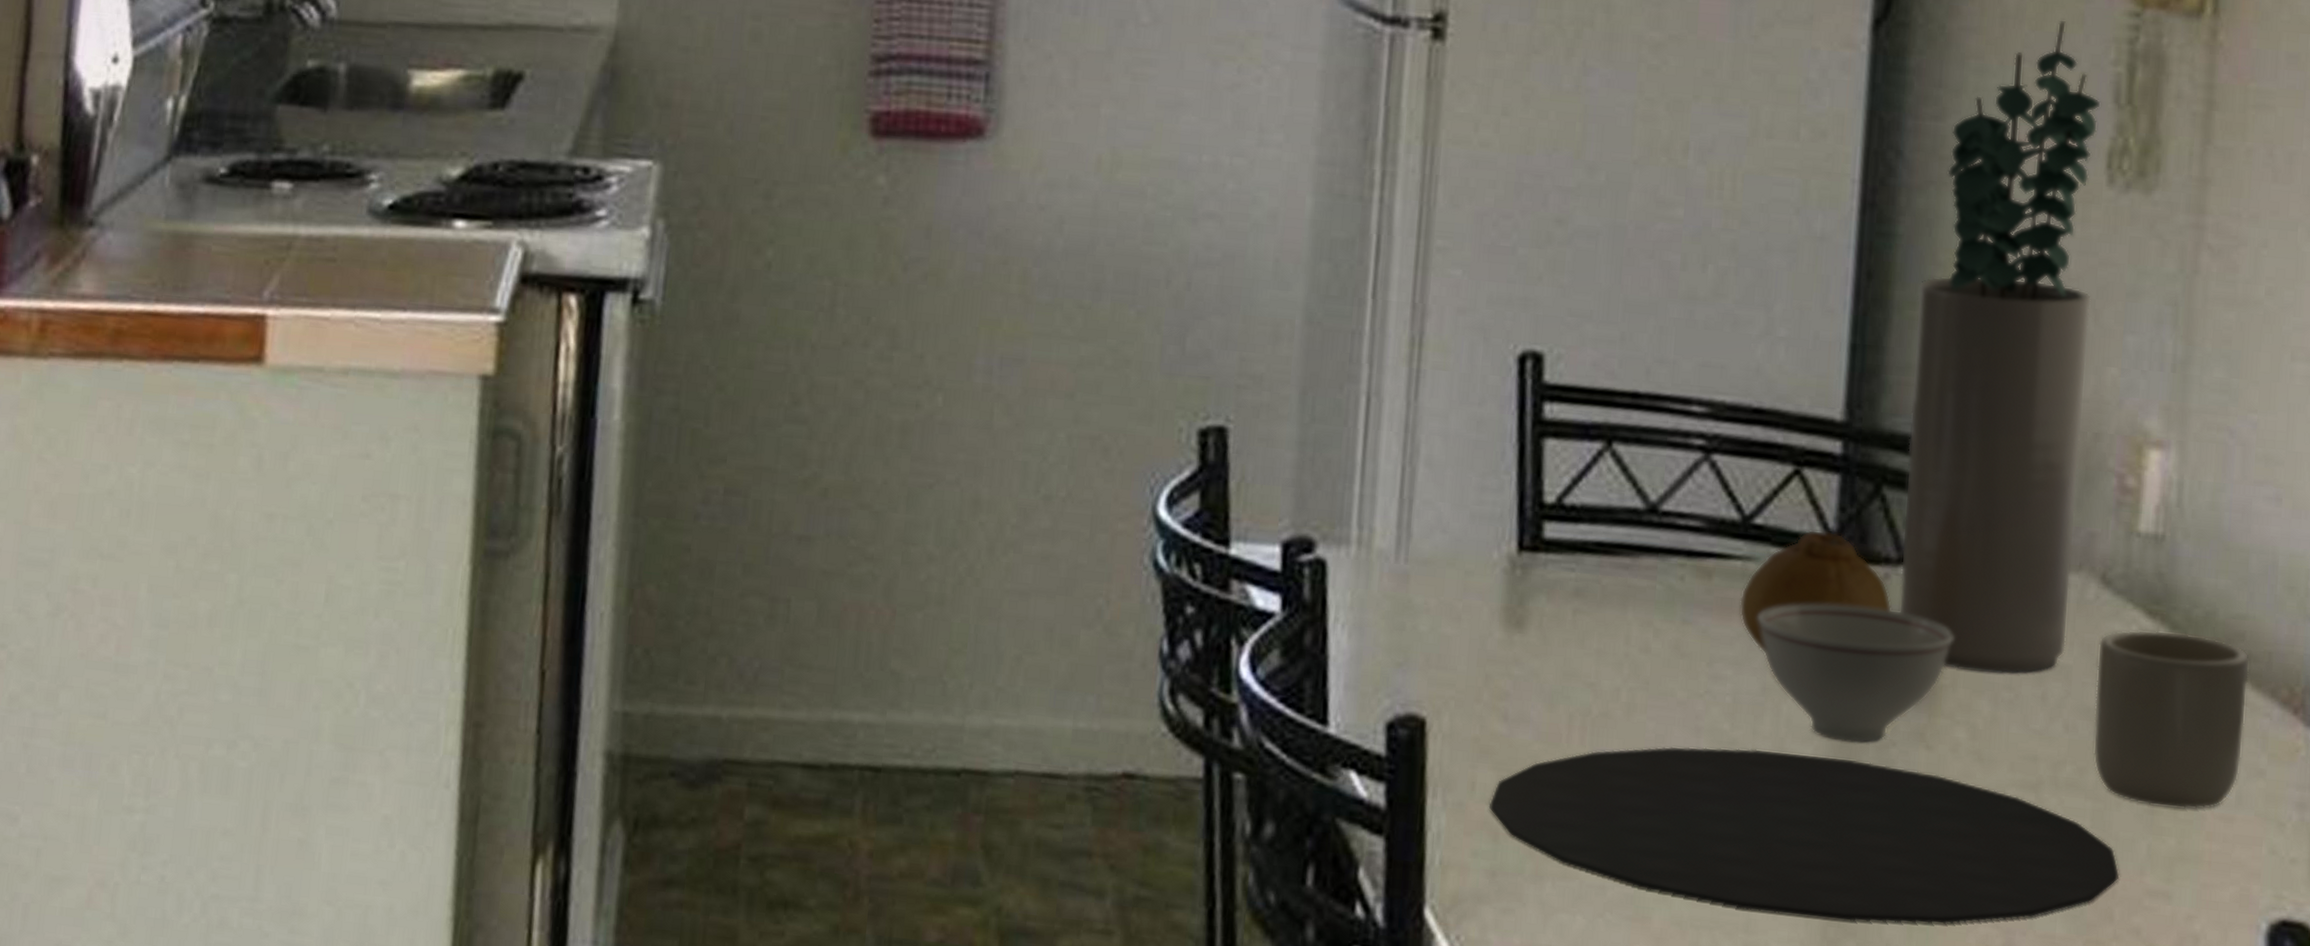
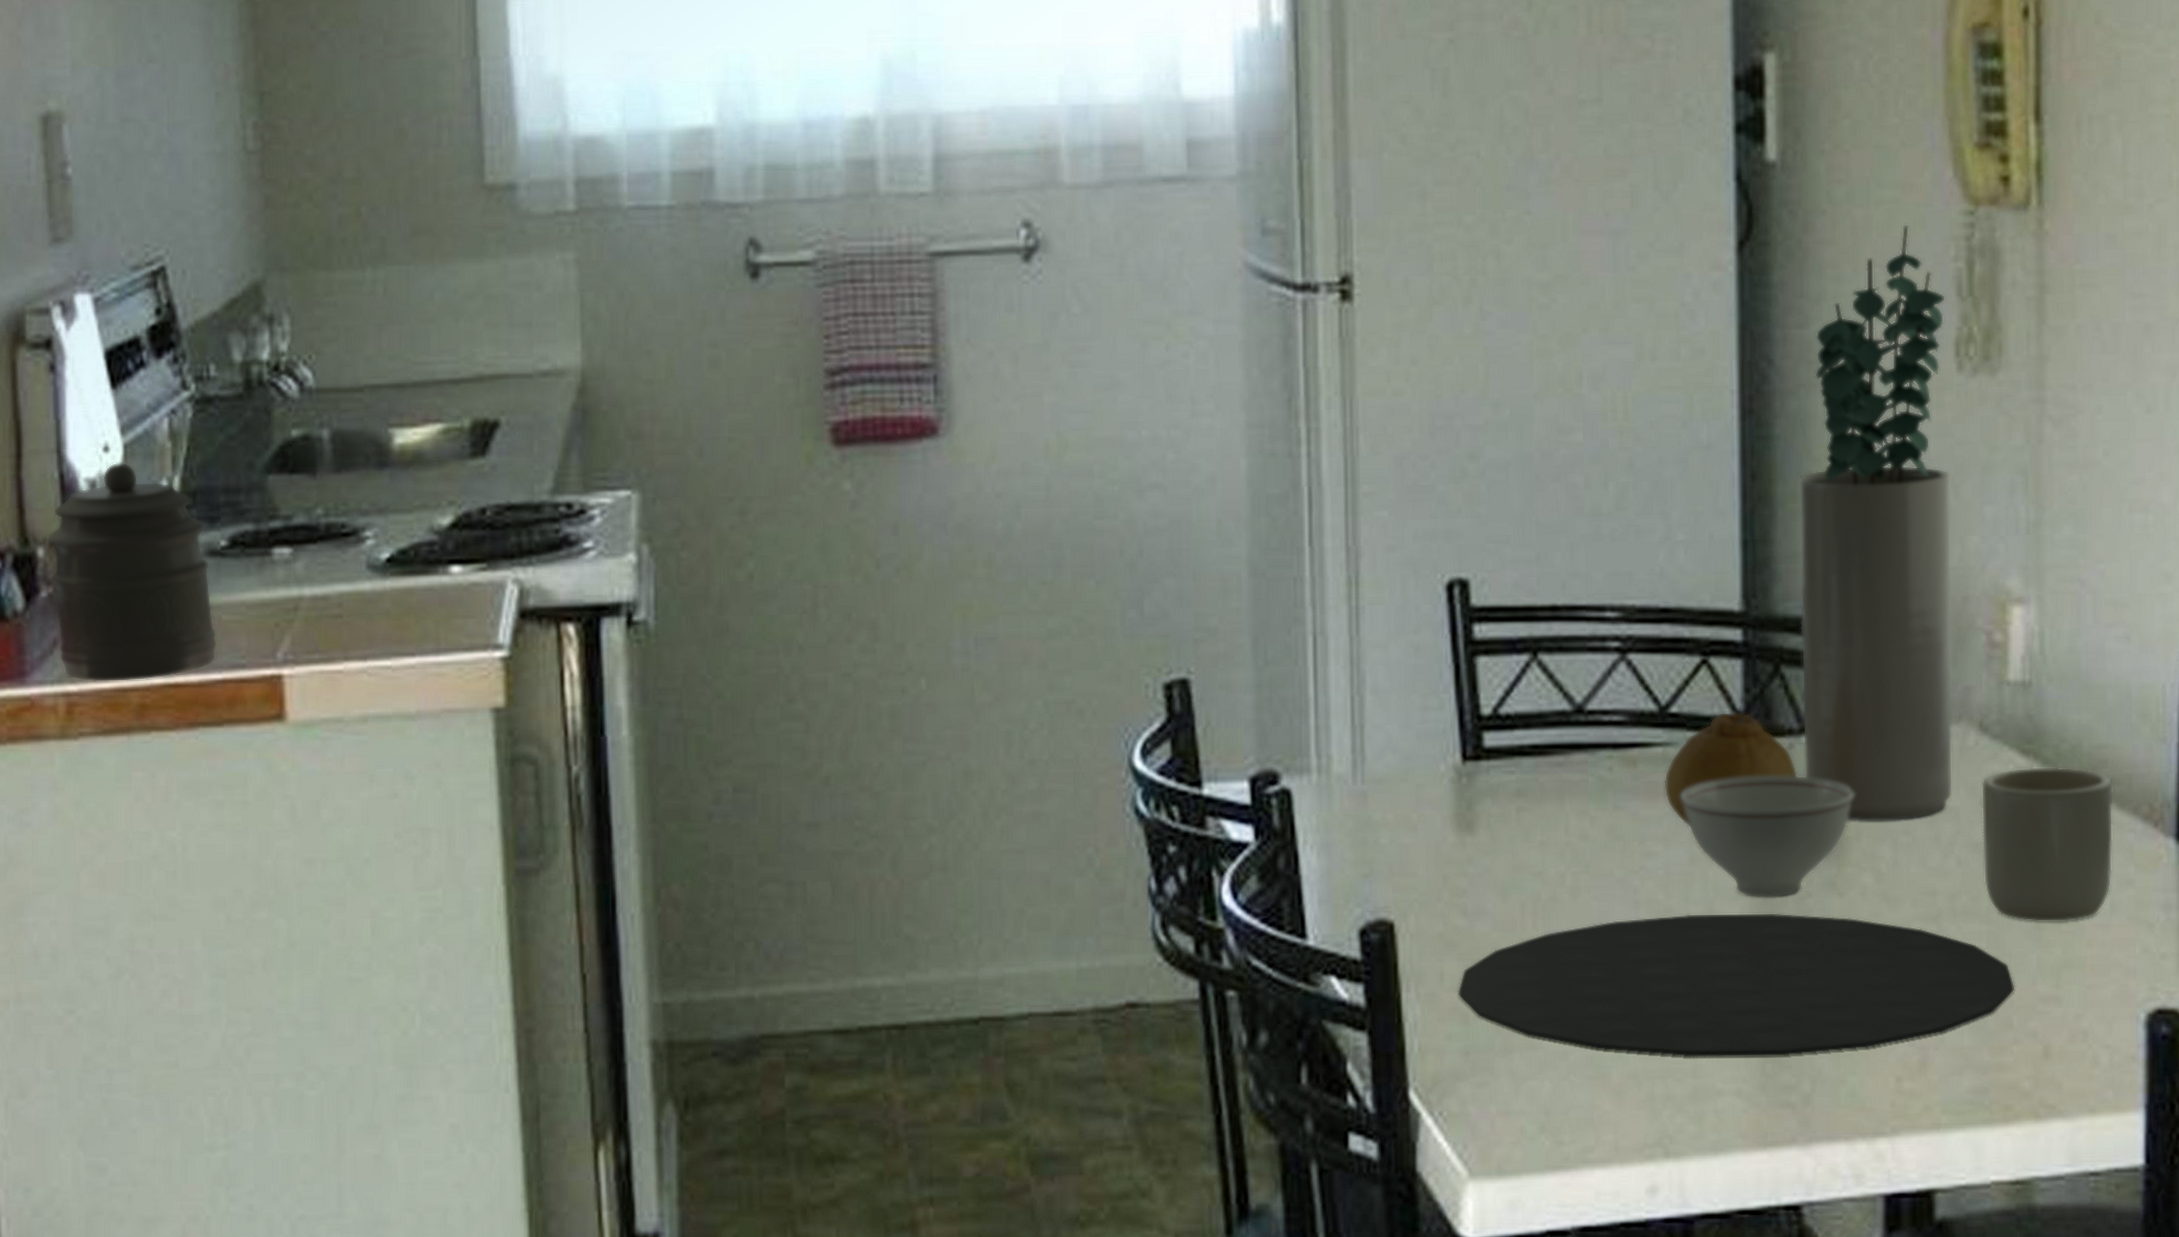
jar: none [40,74,207,305] -> present [46,462,218,683]

